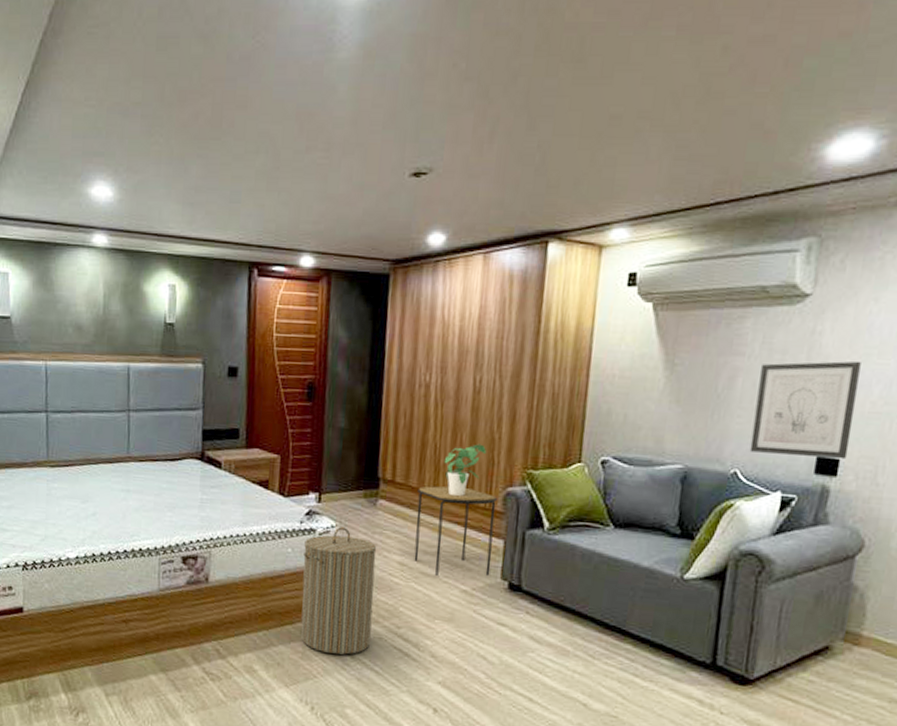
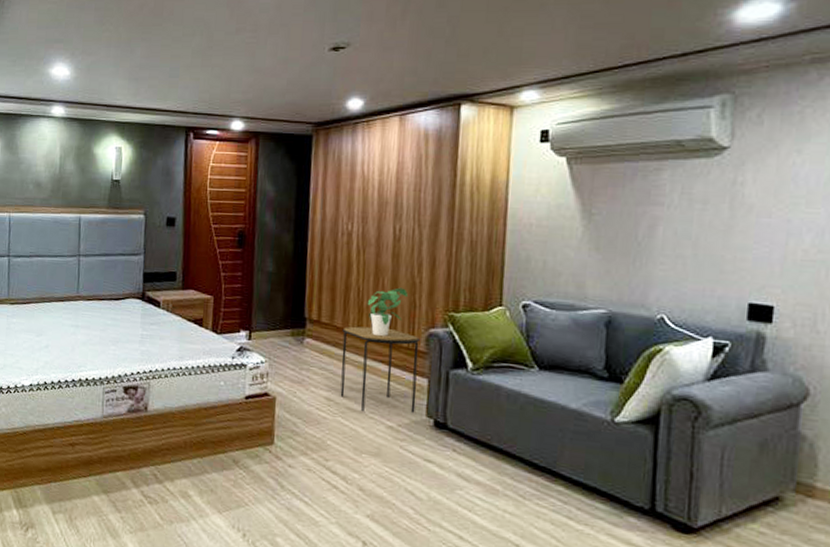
laundry hamper: present [300,527,377,655] -> none [232,363,305,485]
wall art: present [749,361,861,460] -> none [675,210,788,307]

